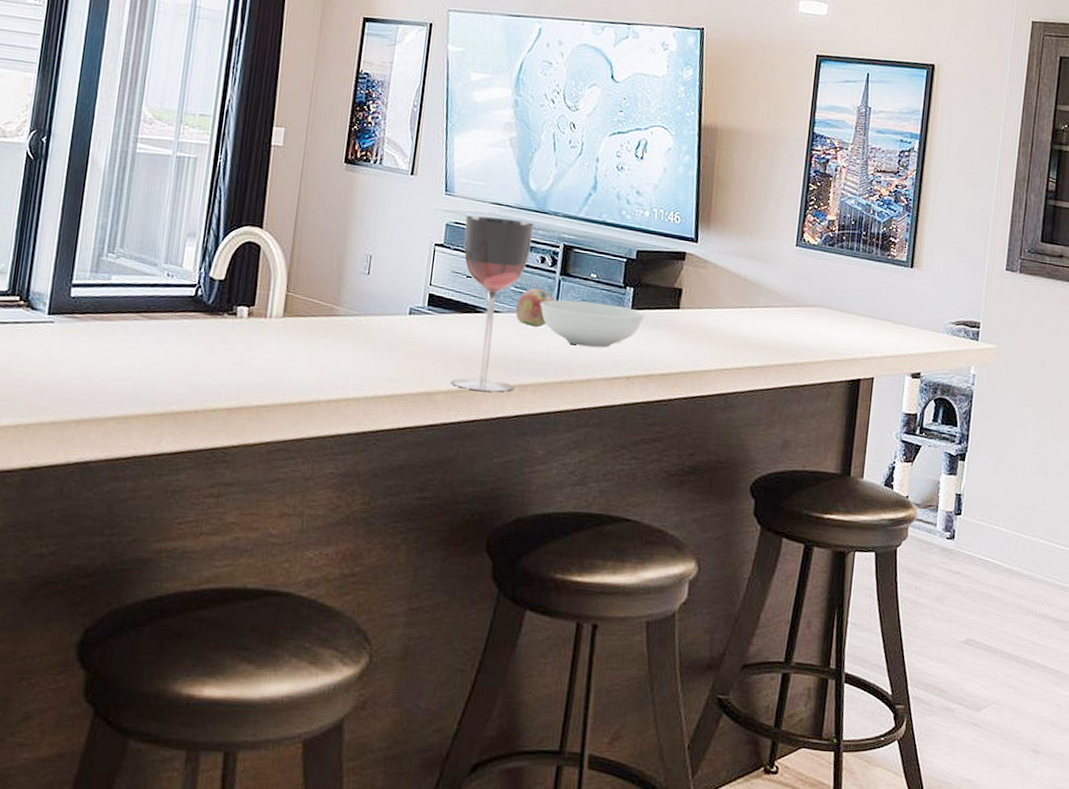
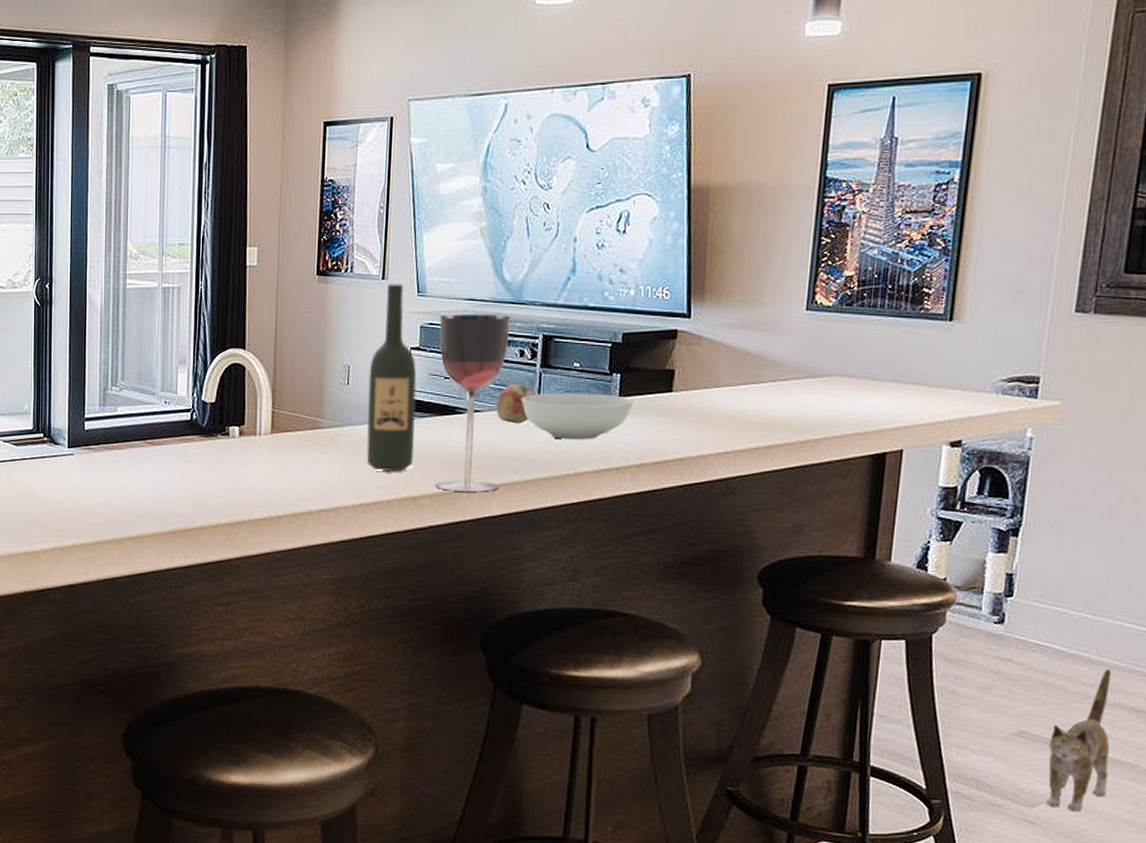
wine bottle: none [382,179,439,366] -> present [366,284,417,472]
cat: none [988,583,1038,715] -> present [1045,669,1112,812]

